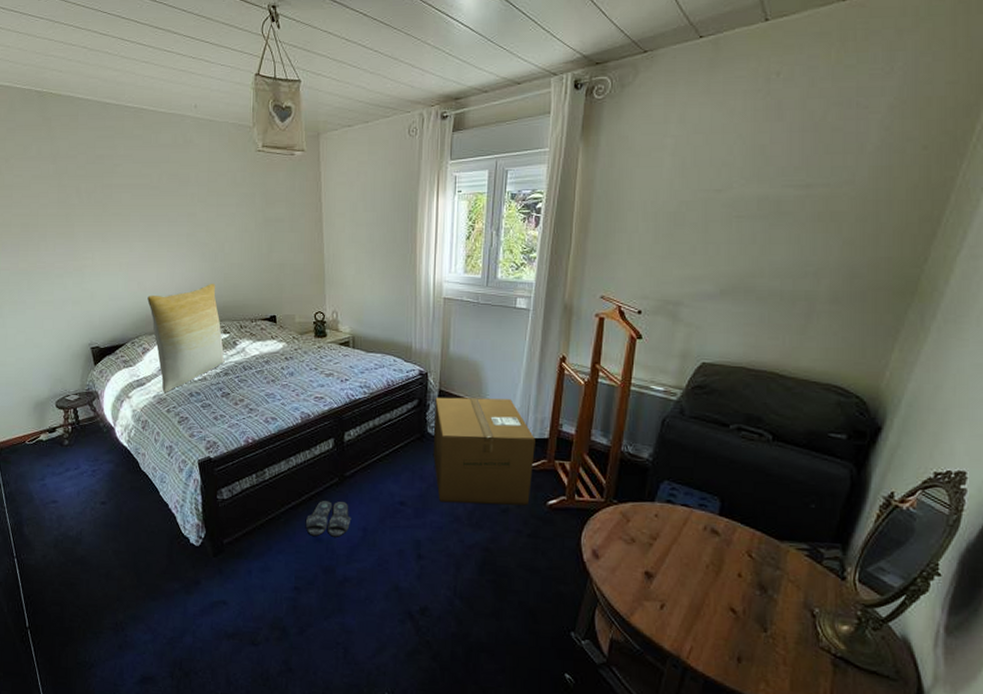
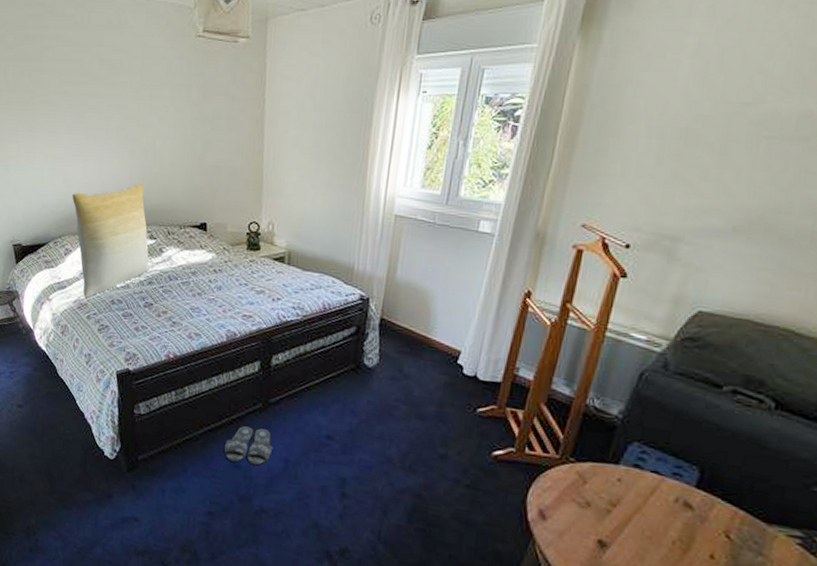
box: present [432,397,535,506] -> none [367,325,486,454]

